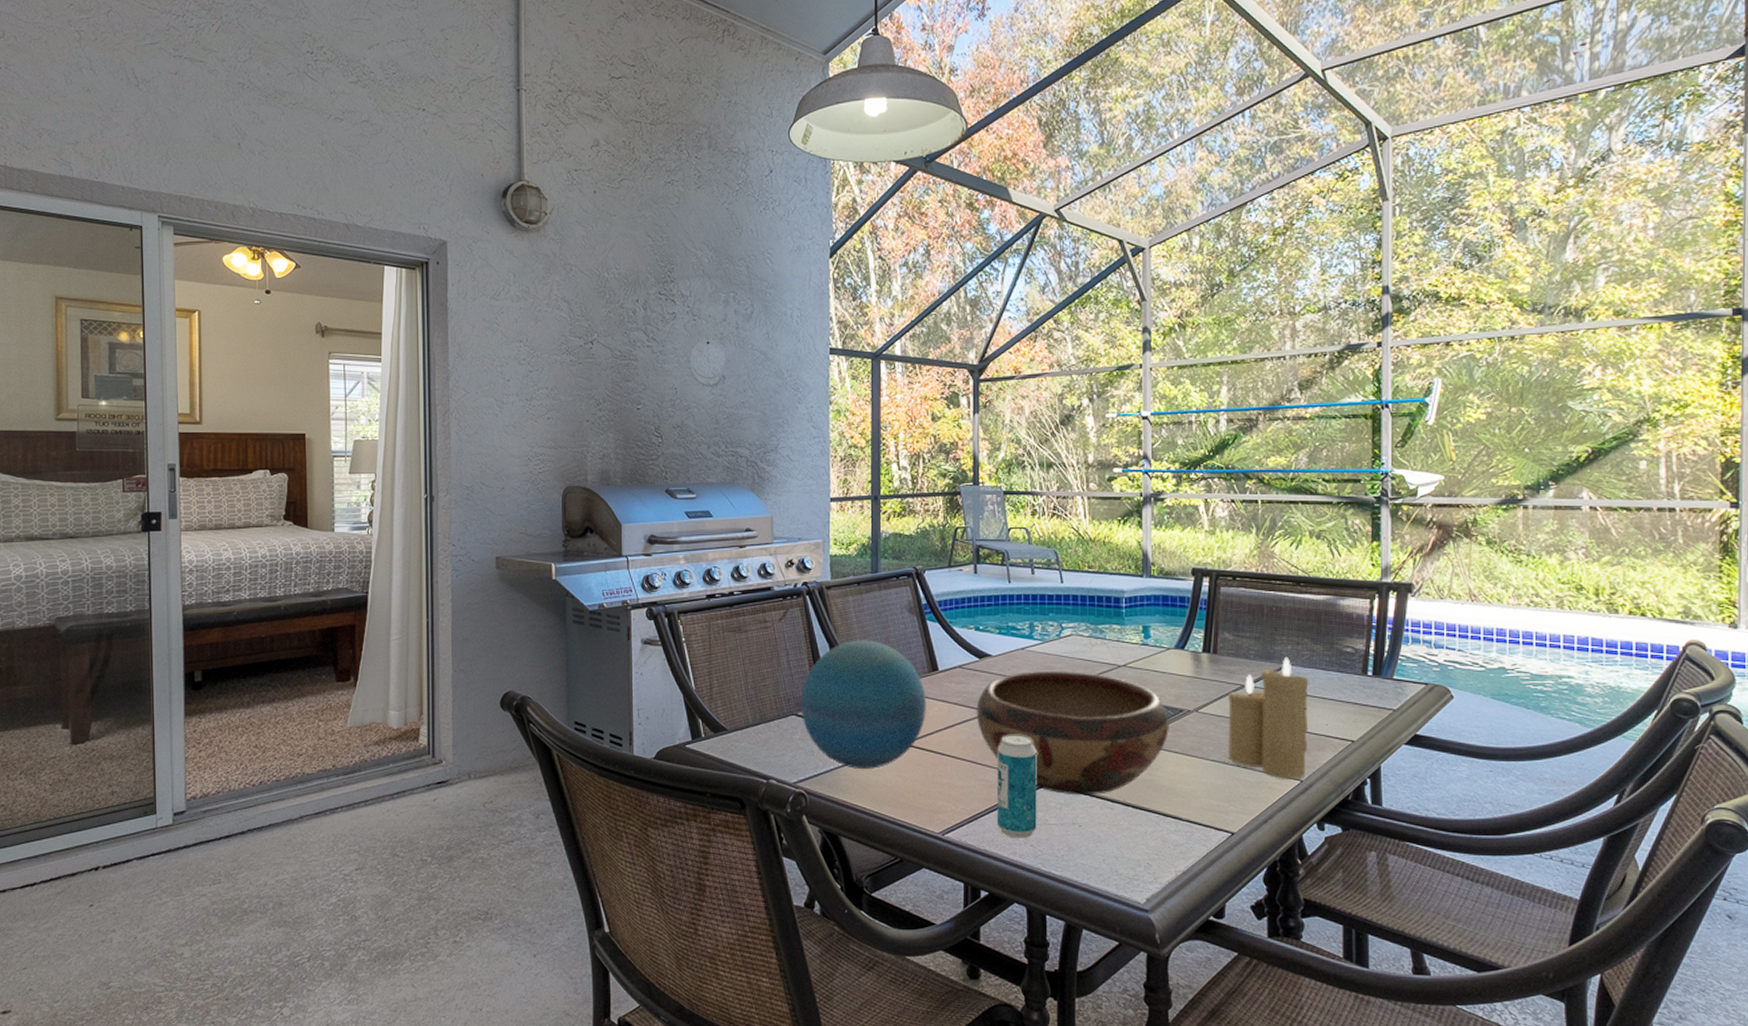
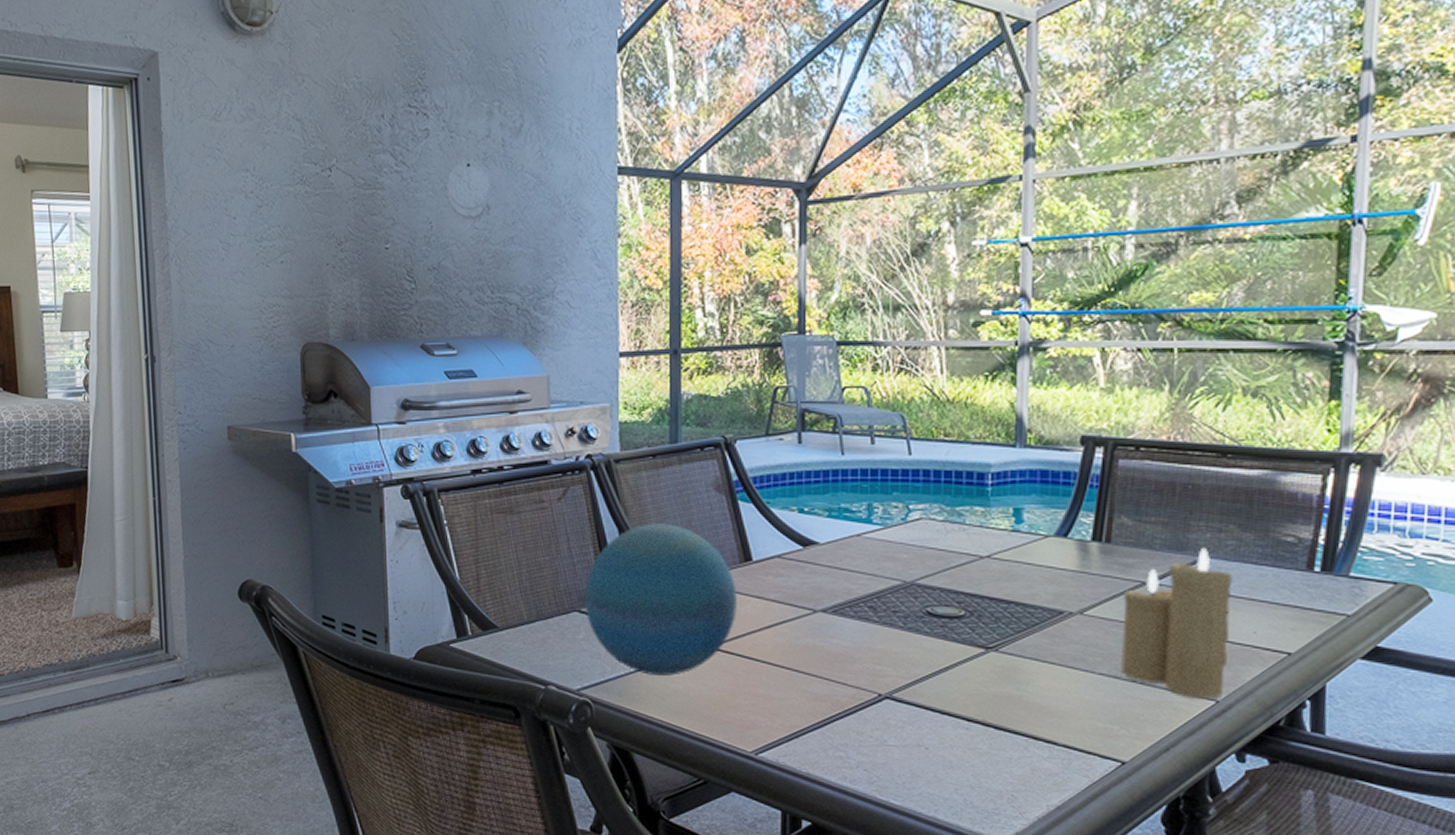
decorative bowl: present [976,670,1169,795] -> none [798,562,1045,713]
beverage can: present [997,735,1037,839] -> none [823,639,874,762]

